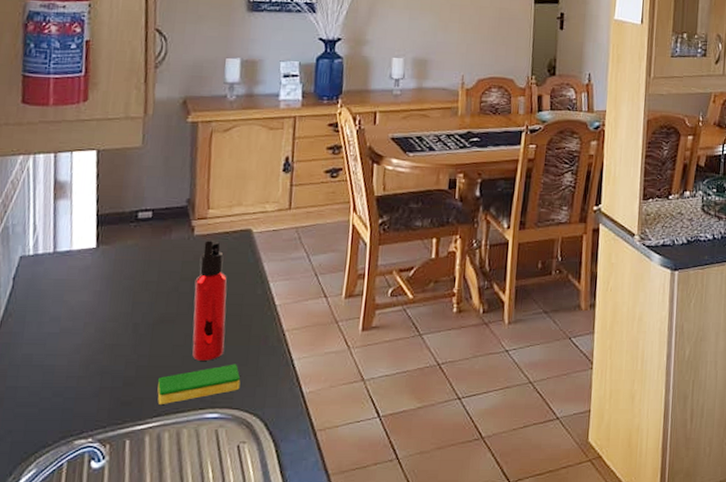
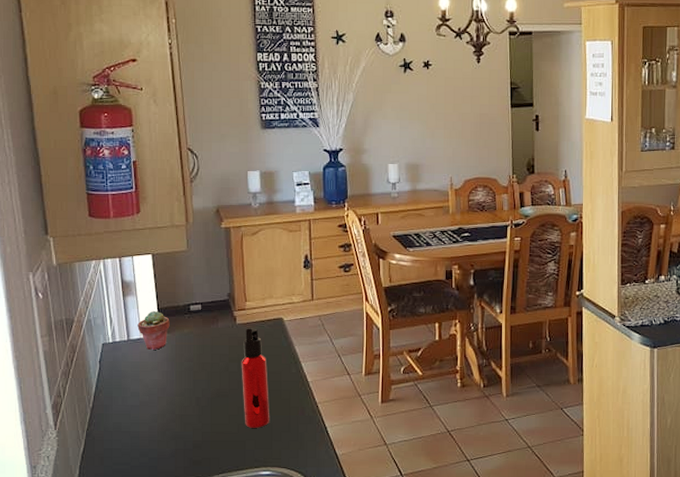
potted succulent: none [68,217,111,265] -> present [137,310,170,350]
dish sponge: present [157,364,241,404] -> none [220,430,286,463]

